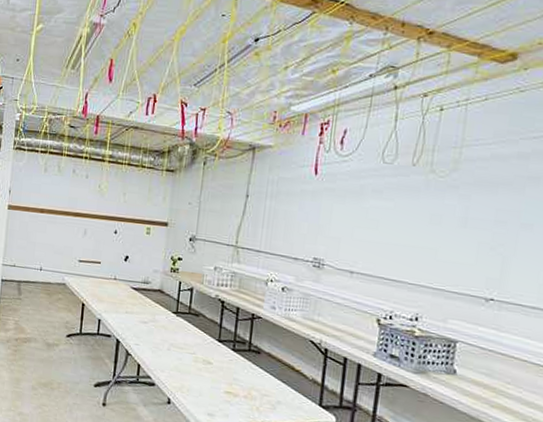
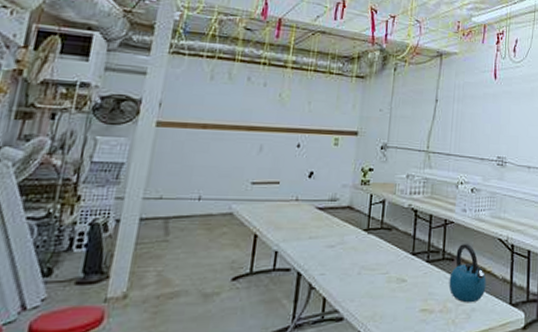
kettle: none [254,339,295,396] -> present [449,244,487,303]

